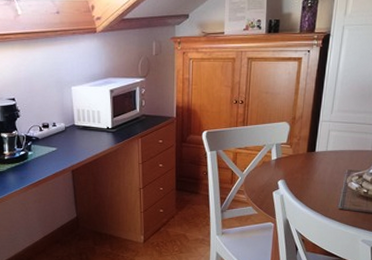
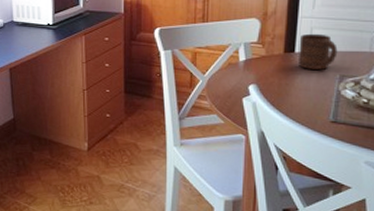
cup: none [318,135,348,166] -> present [299,33,338,70]

